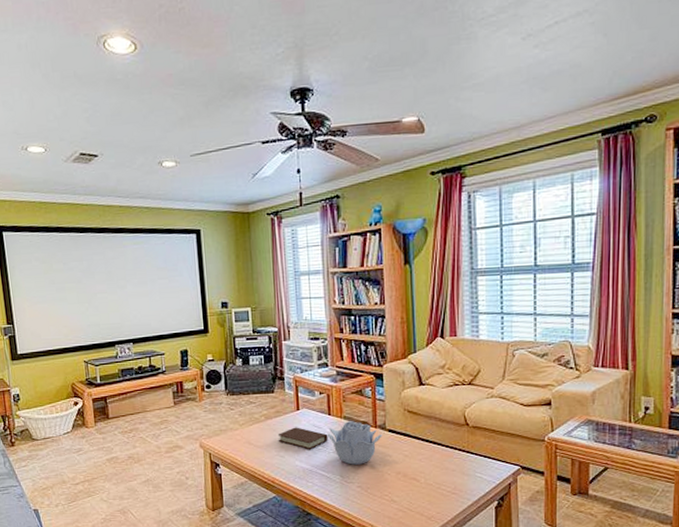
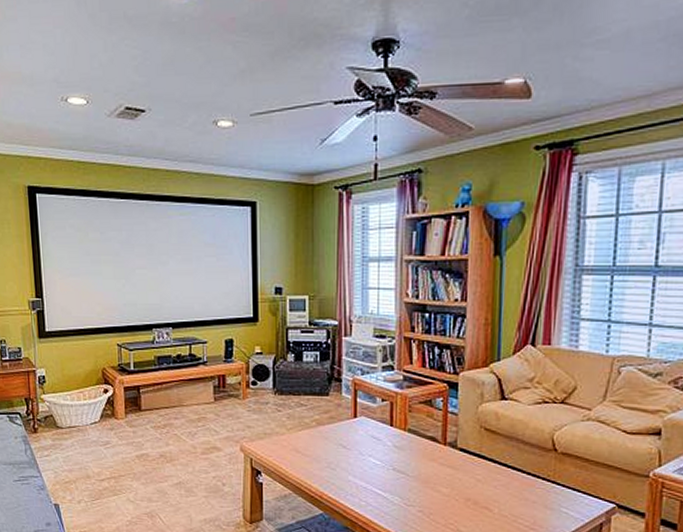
book: present [277,427,328,450] -> none [329,437,388,465]
decorative bowl: present [327,421,382,465] -> none [387,435,452,486]

